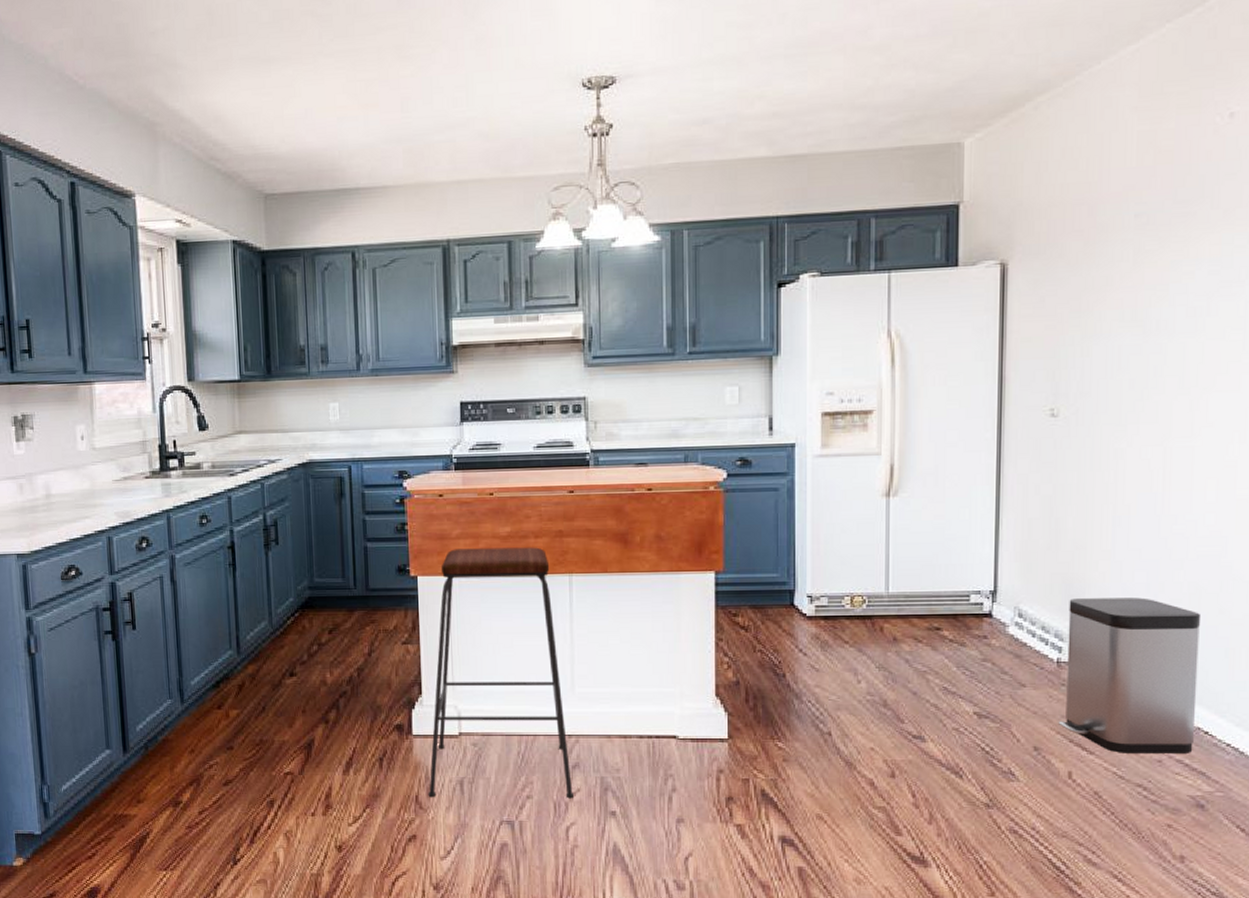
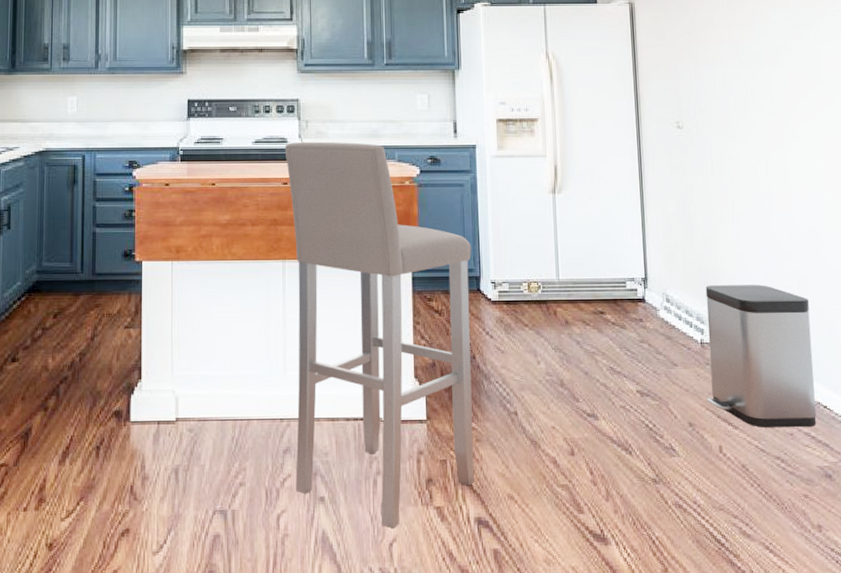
bar stool: present [428,547,575,799] -> none [143,234,286,487]
bar stool: none [570,444,785,844] -> present [284,141,475,529]

